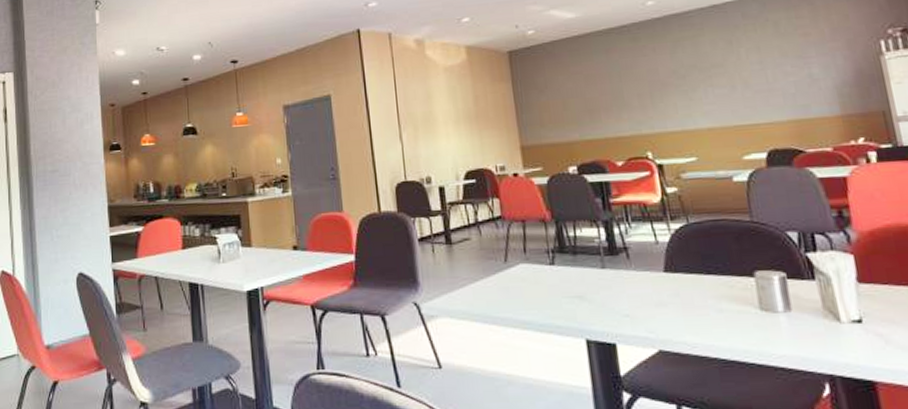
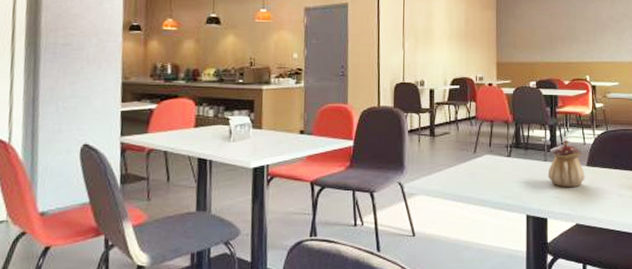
teapot: none [607,239,664,302] -> present [548,140,585,188]

